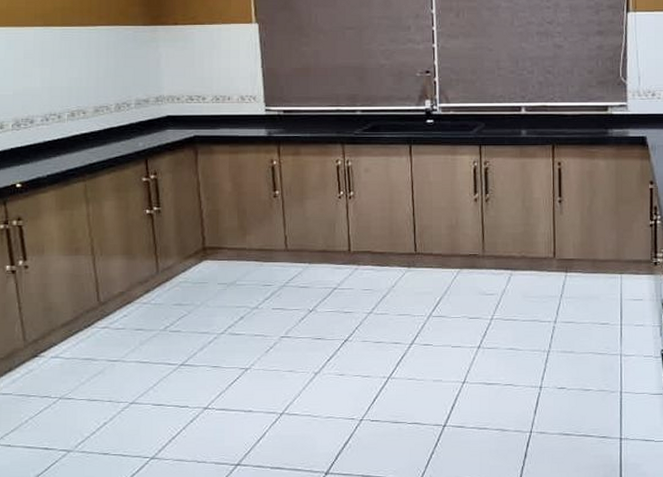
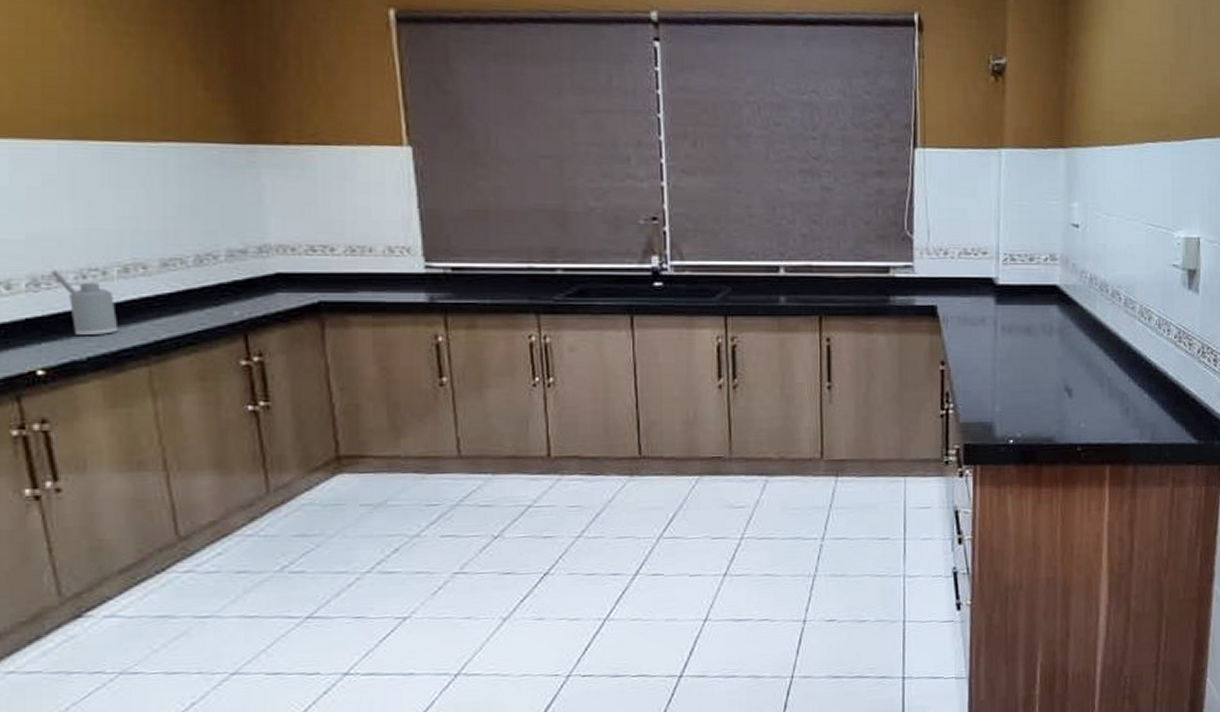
soap dispenser: none [27,115,67,161] -> present [51,270,119,336]

